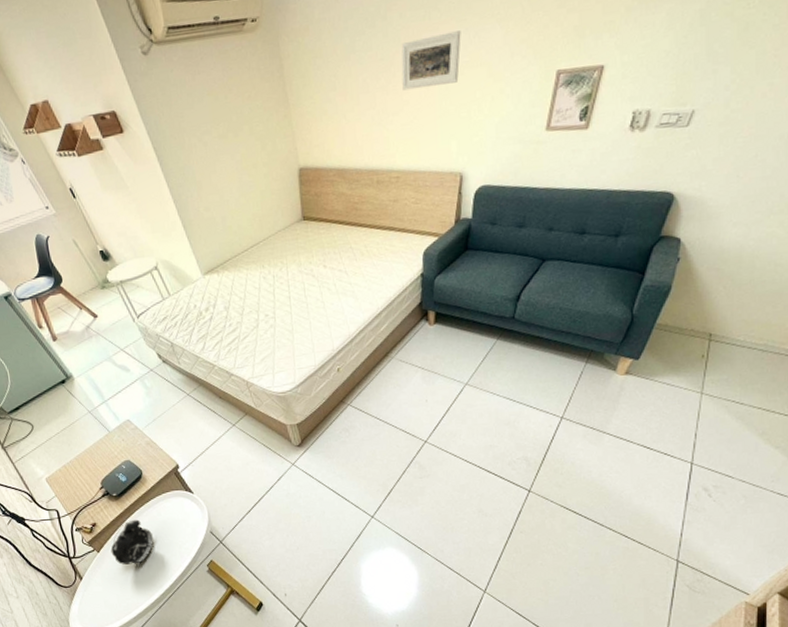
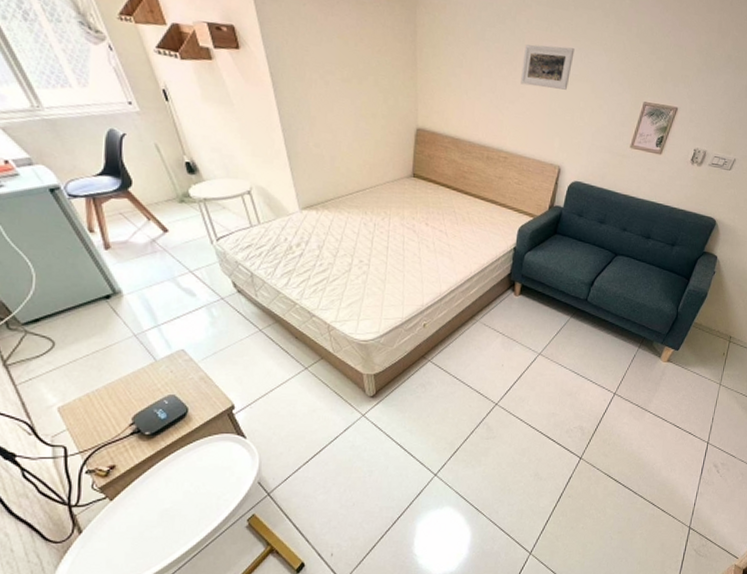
alarm clock: present [110,519,154,566] -> none [128,464,187,519]

